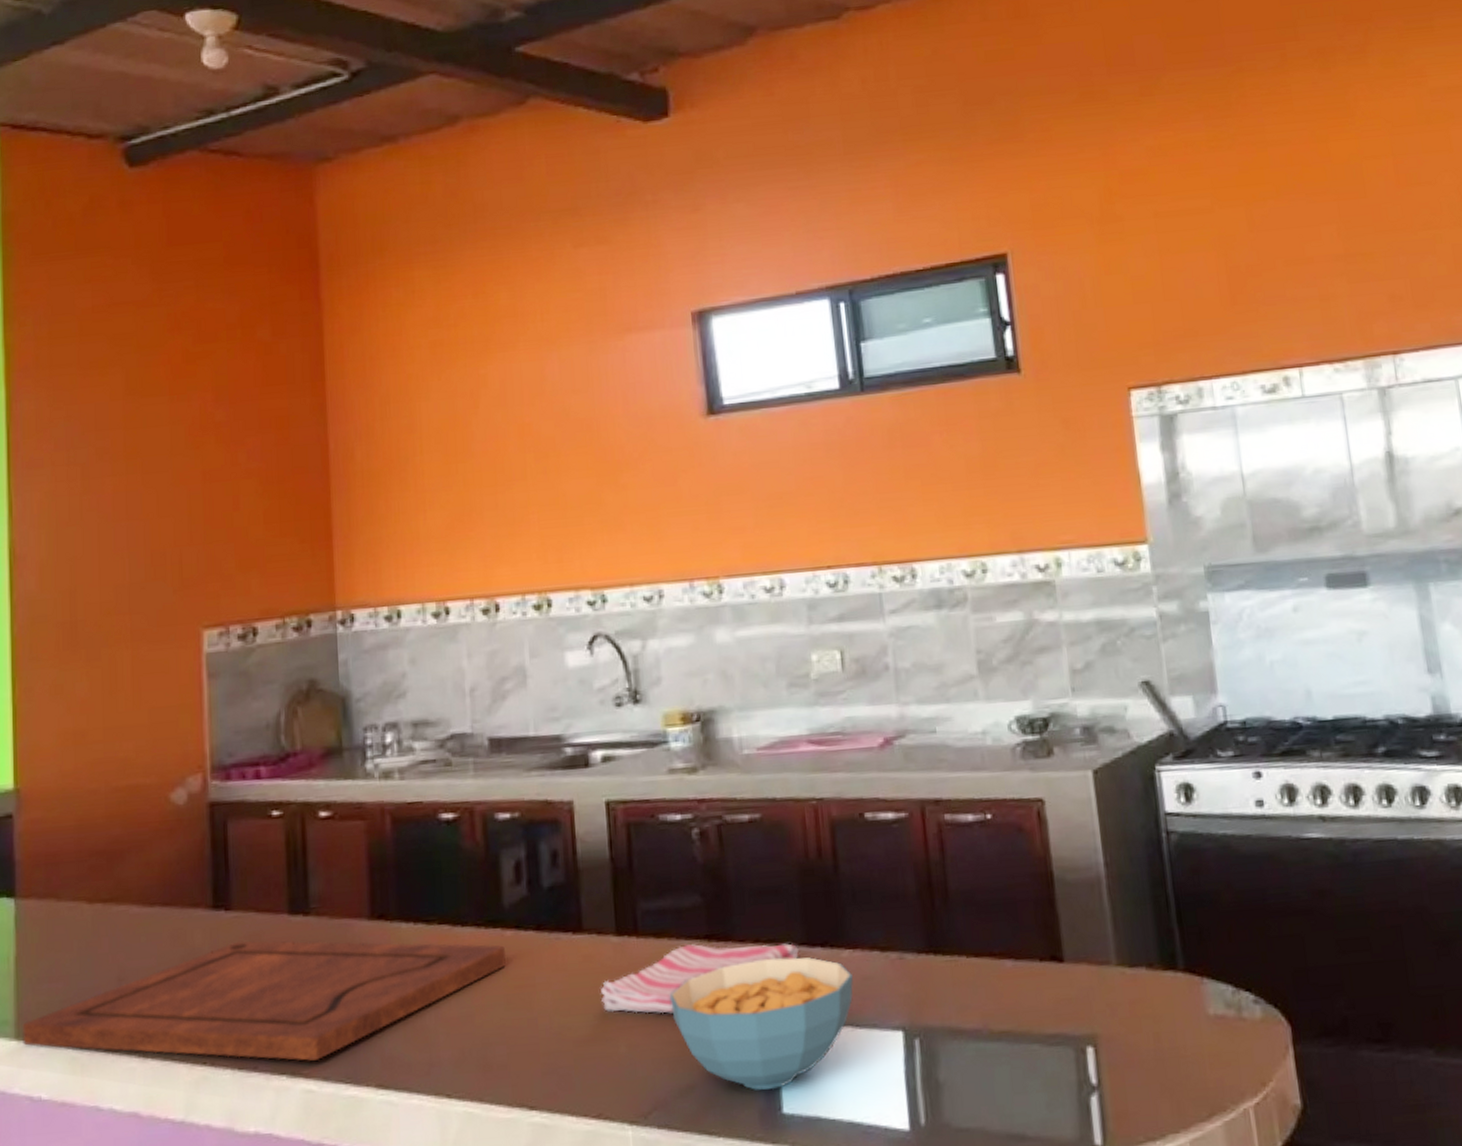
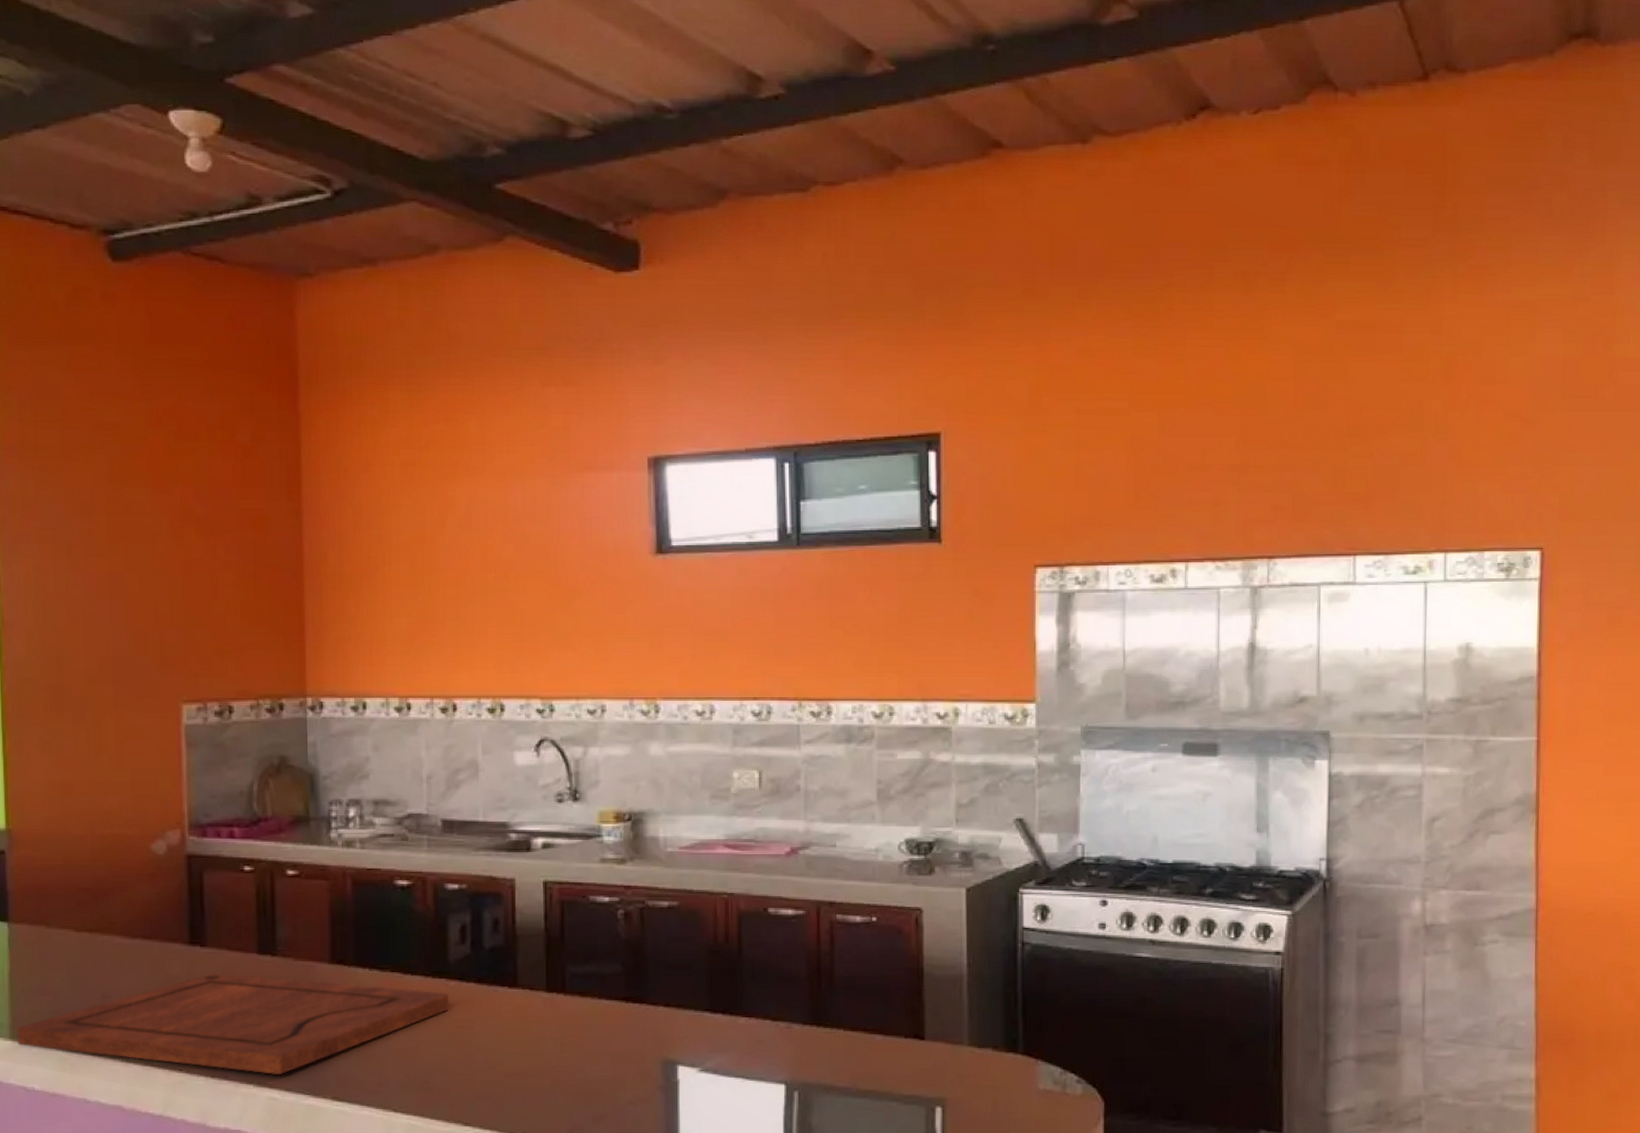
dish towel: present [601,943,799,1014] -> none [531,1004,703,1058]
cereal bowl: present [669,957,854,1090] -> none [589,1019,748,1122]

